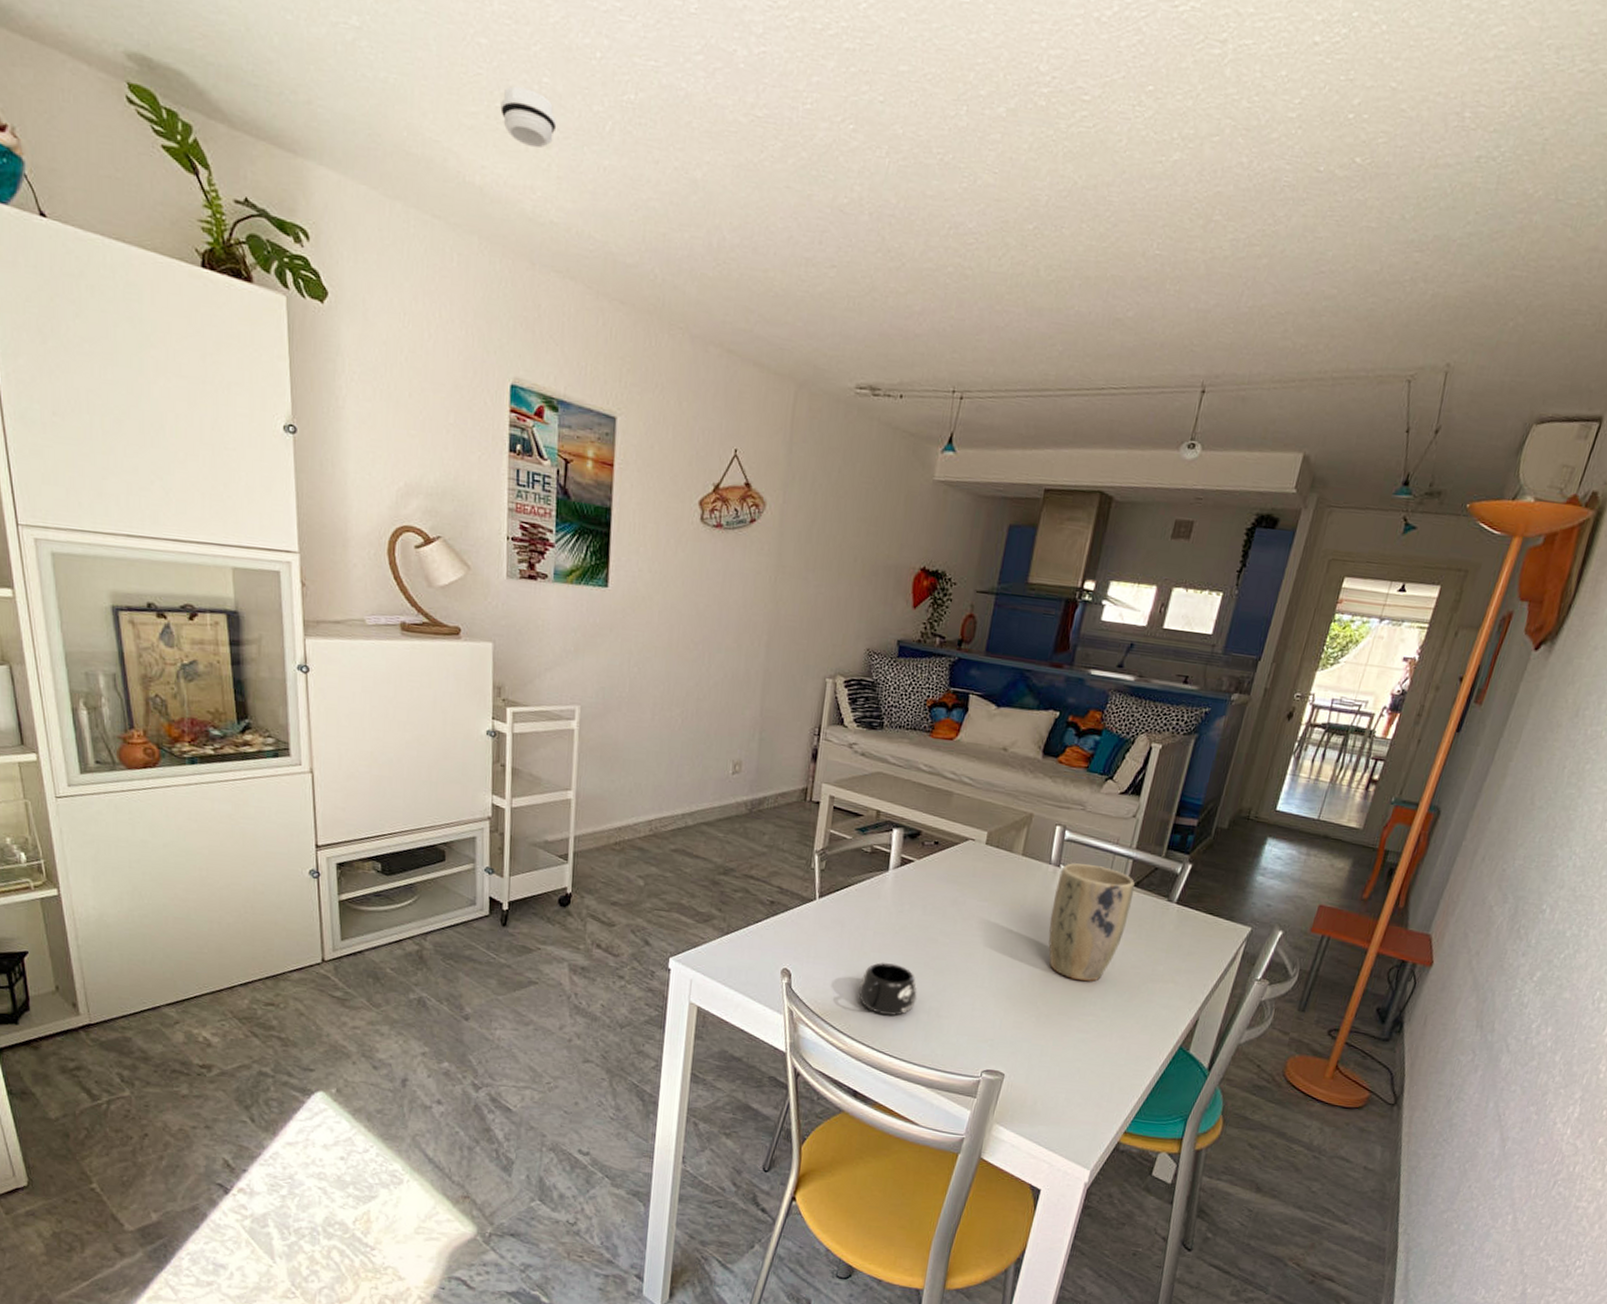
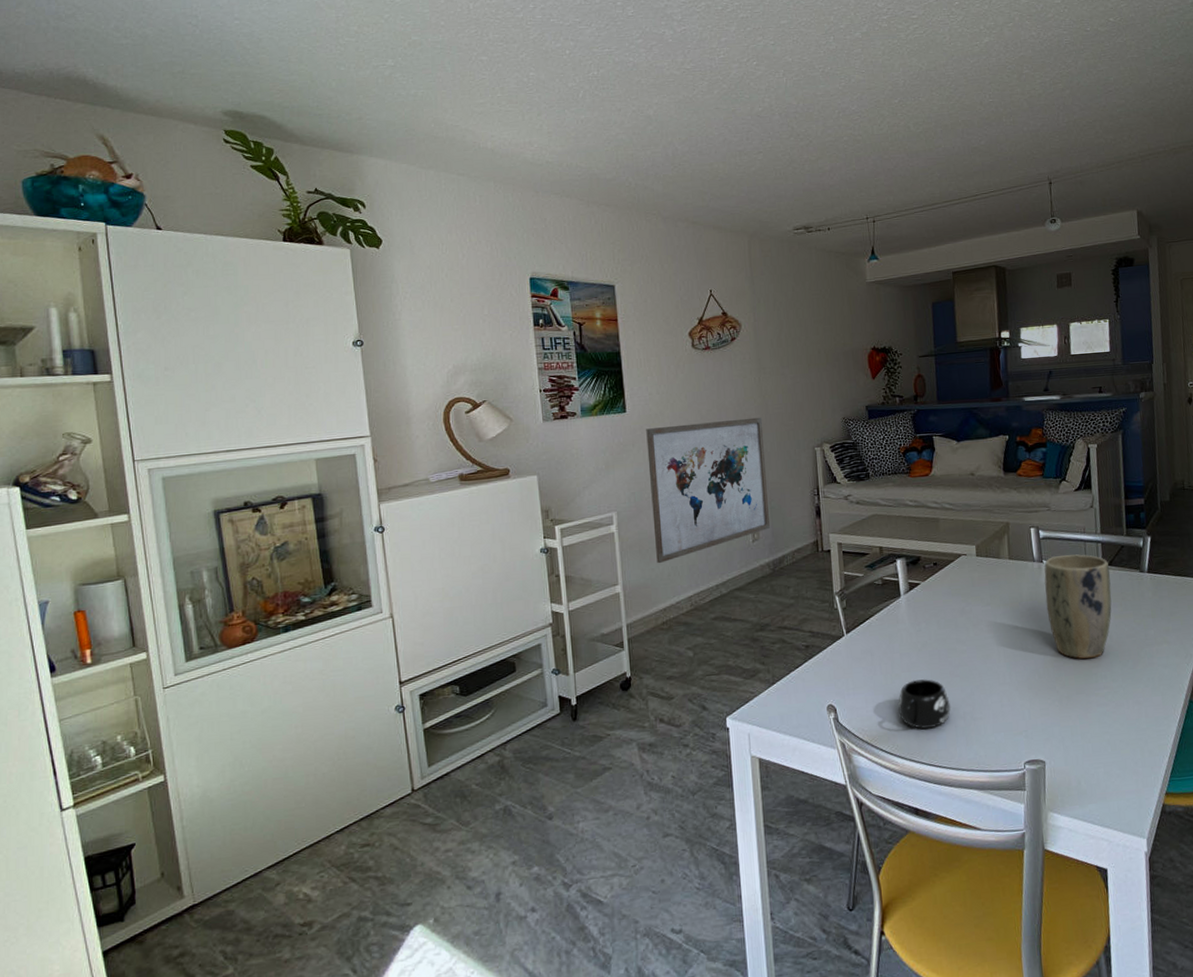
smoke detector: present [500,86,557,149] -> none [501,81,544,117]
wall art: none [618,613,770,777] -> present [646,417,770,564]

